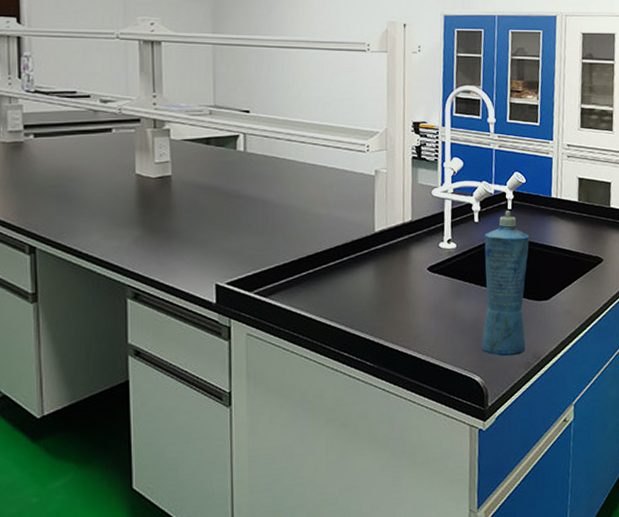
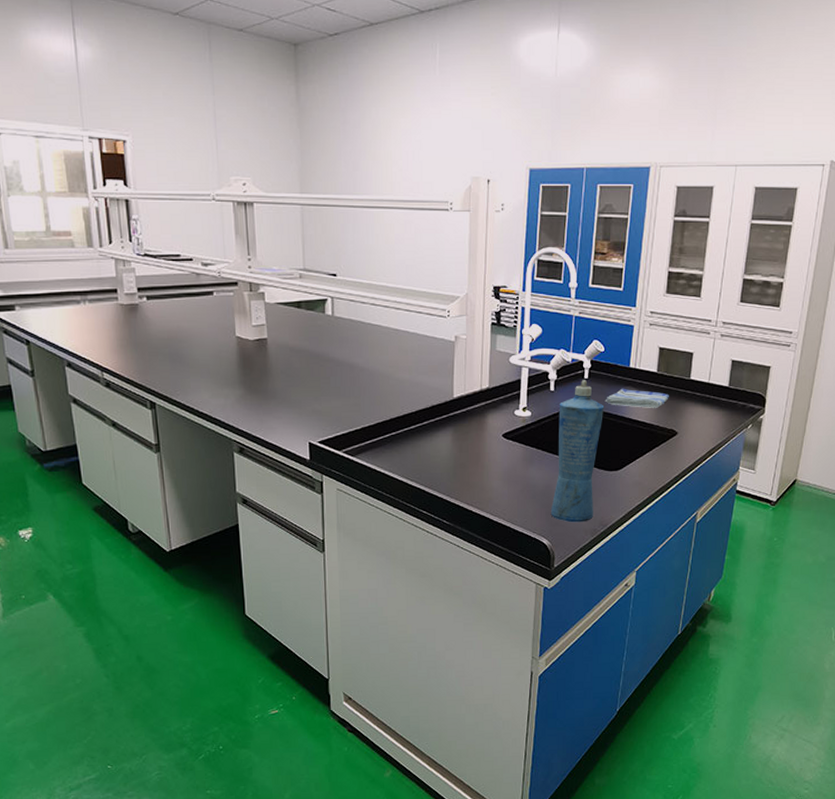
dish towel: none [529,217,592,237] -> present [605,388,669,408]

